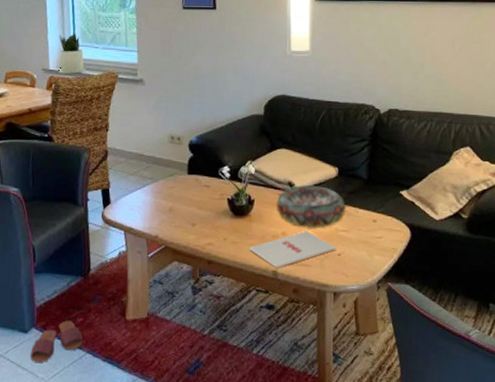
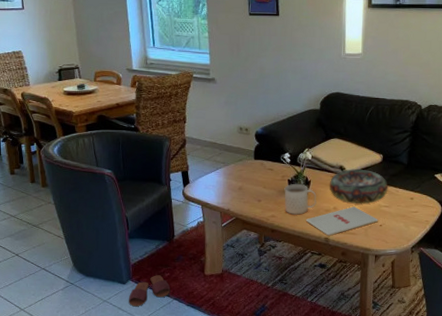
planter: present [58,33,86,75] -> none [139,37,165,74]
mug: none [223,203,262,243] -> present [284,183,317,216]

